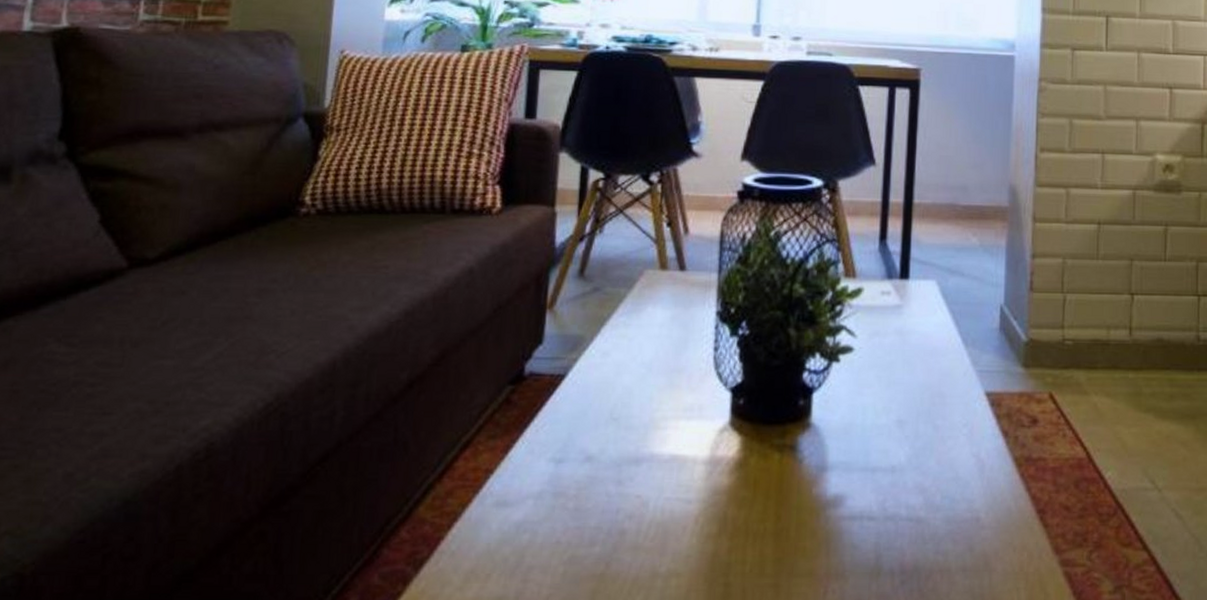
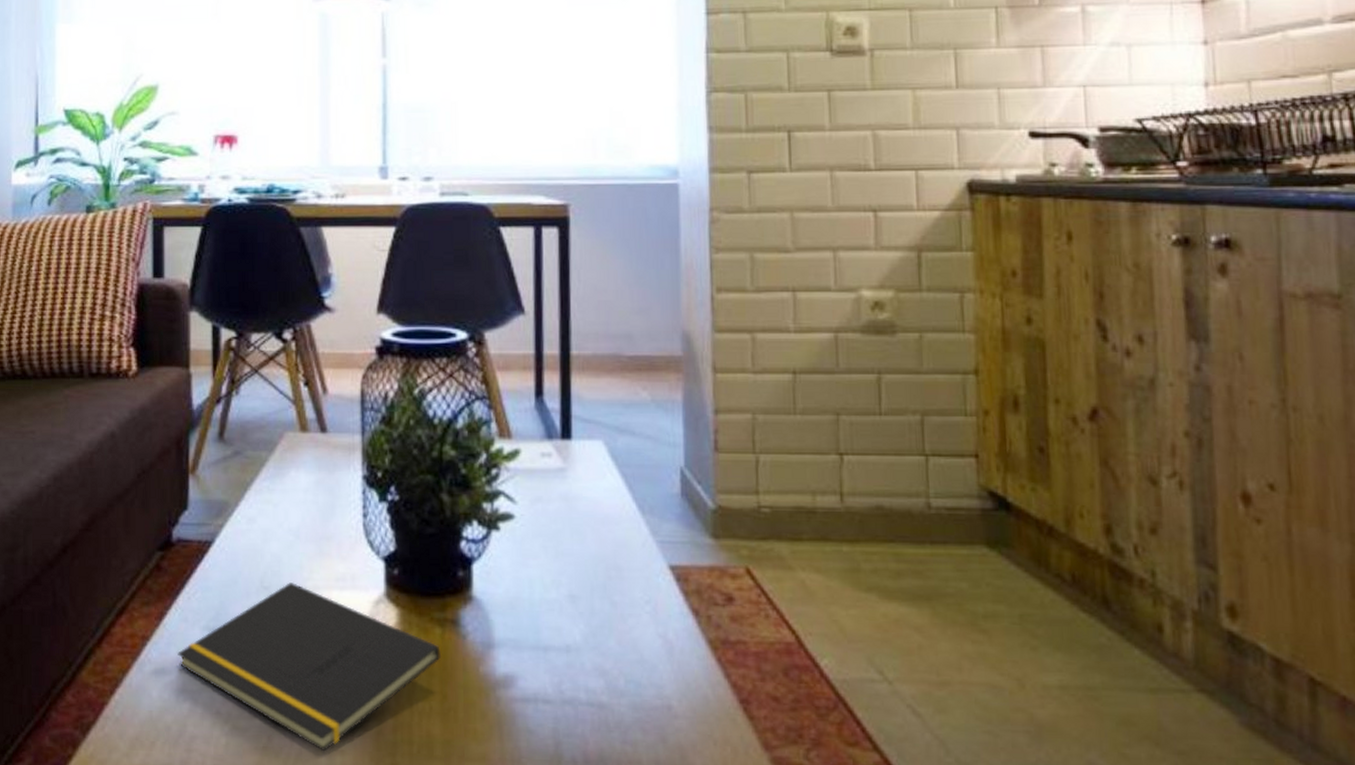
notepad: none [521,414,778,575] -> present [178,582,441,752]

